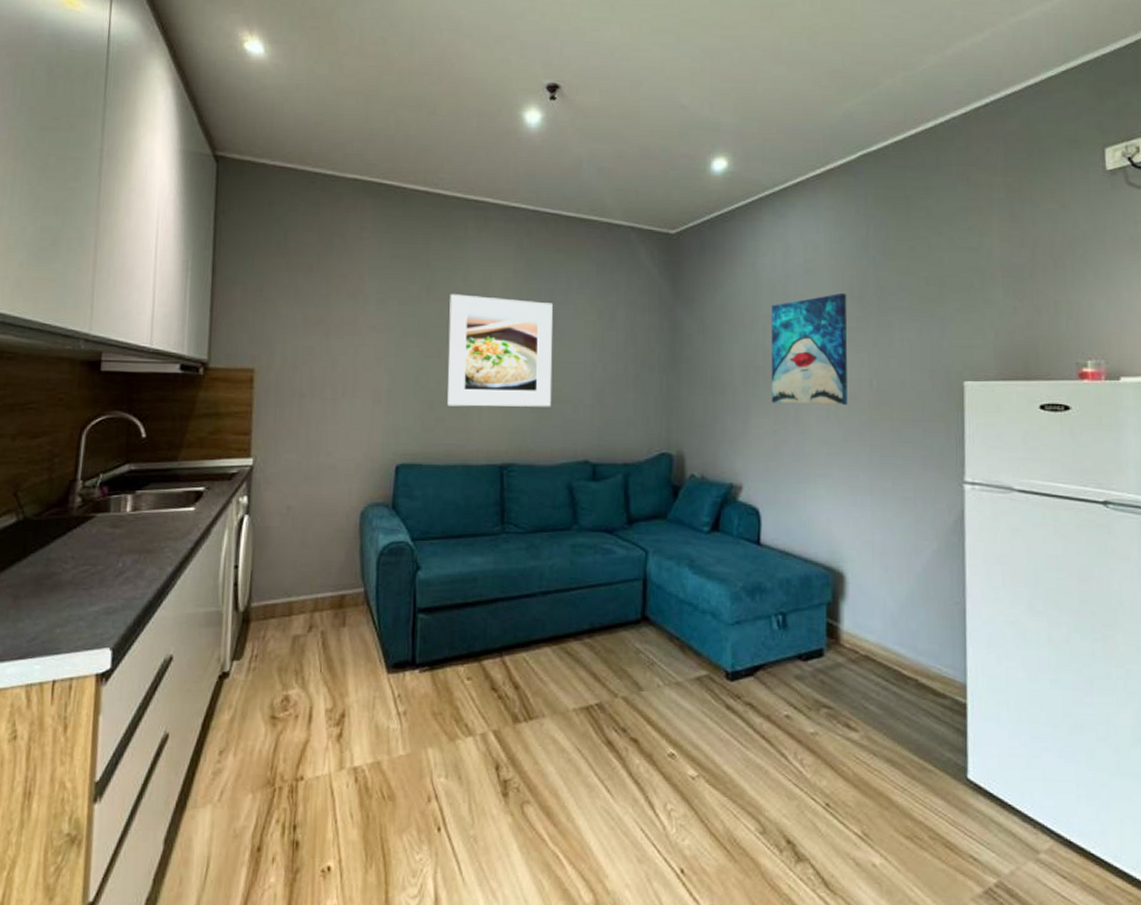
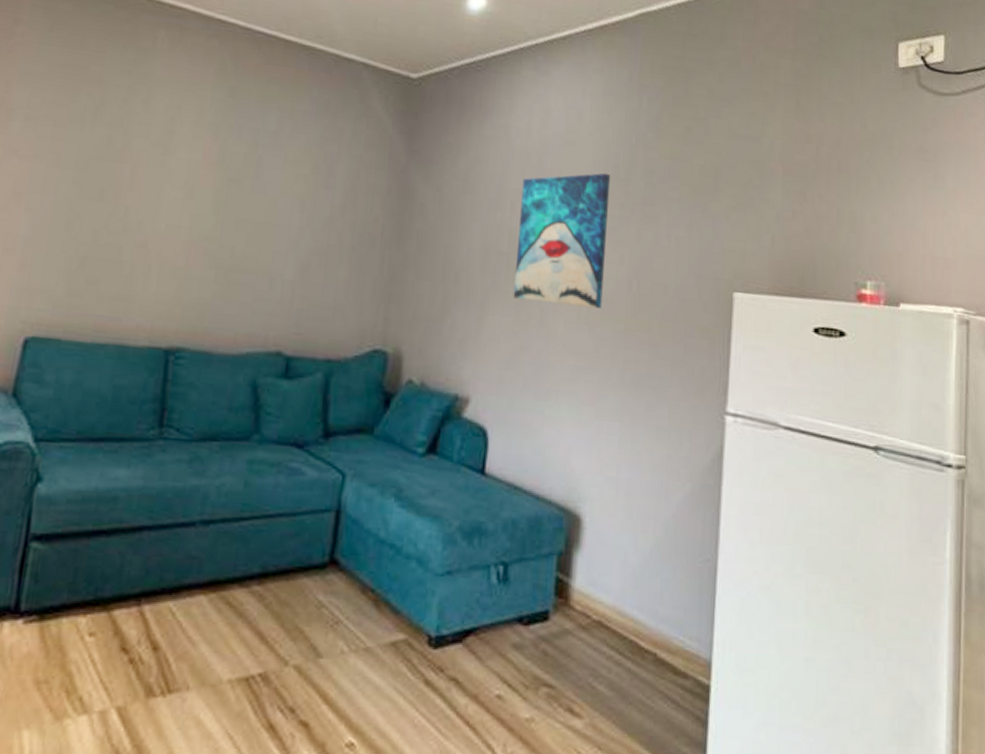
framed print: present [447,294,553,407] -> none [104,120,257,279]

